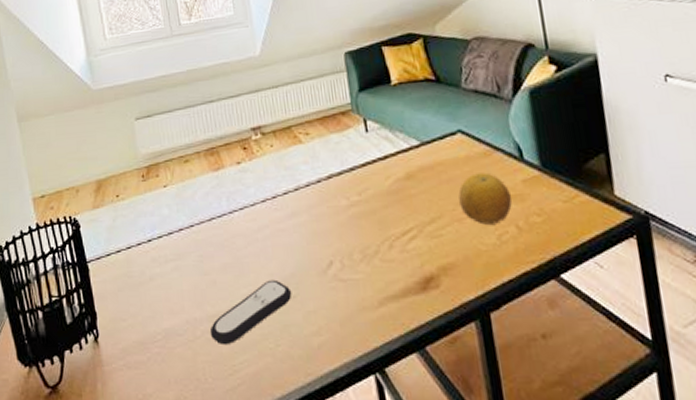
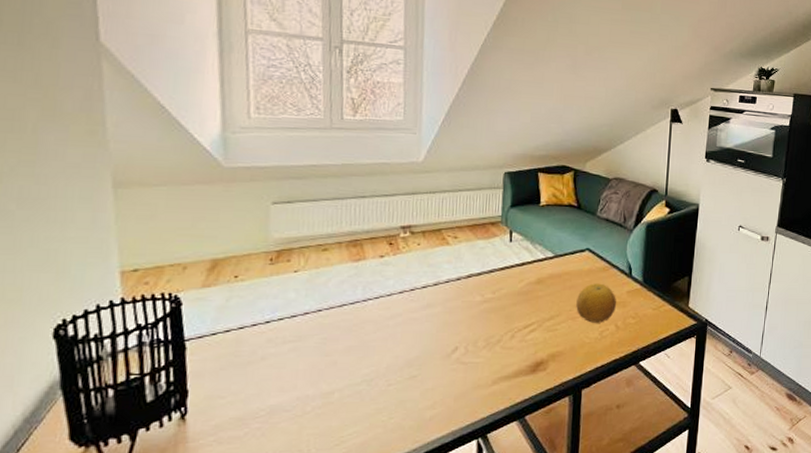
remote control: present [210,279,292,346] -> none [321,361,414,419]

